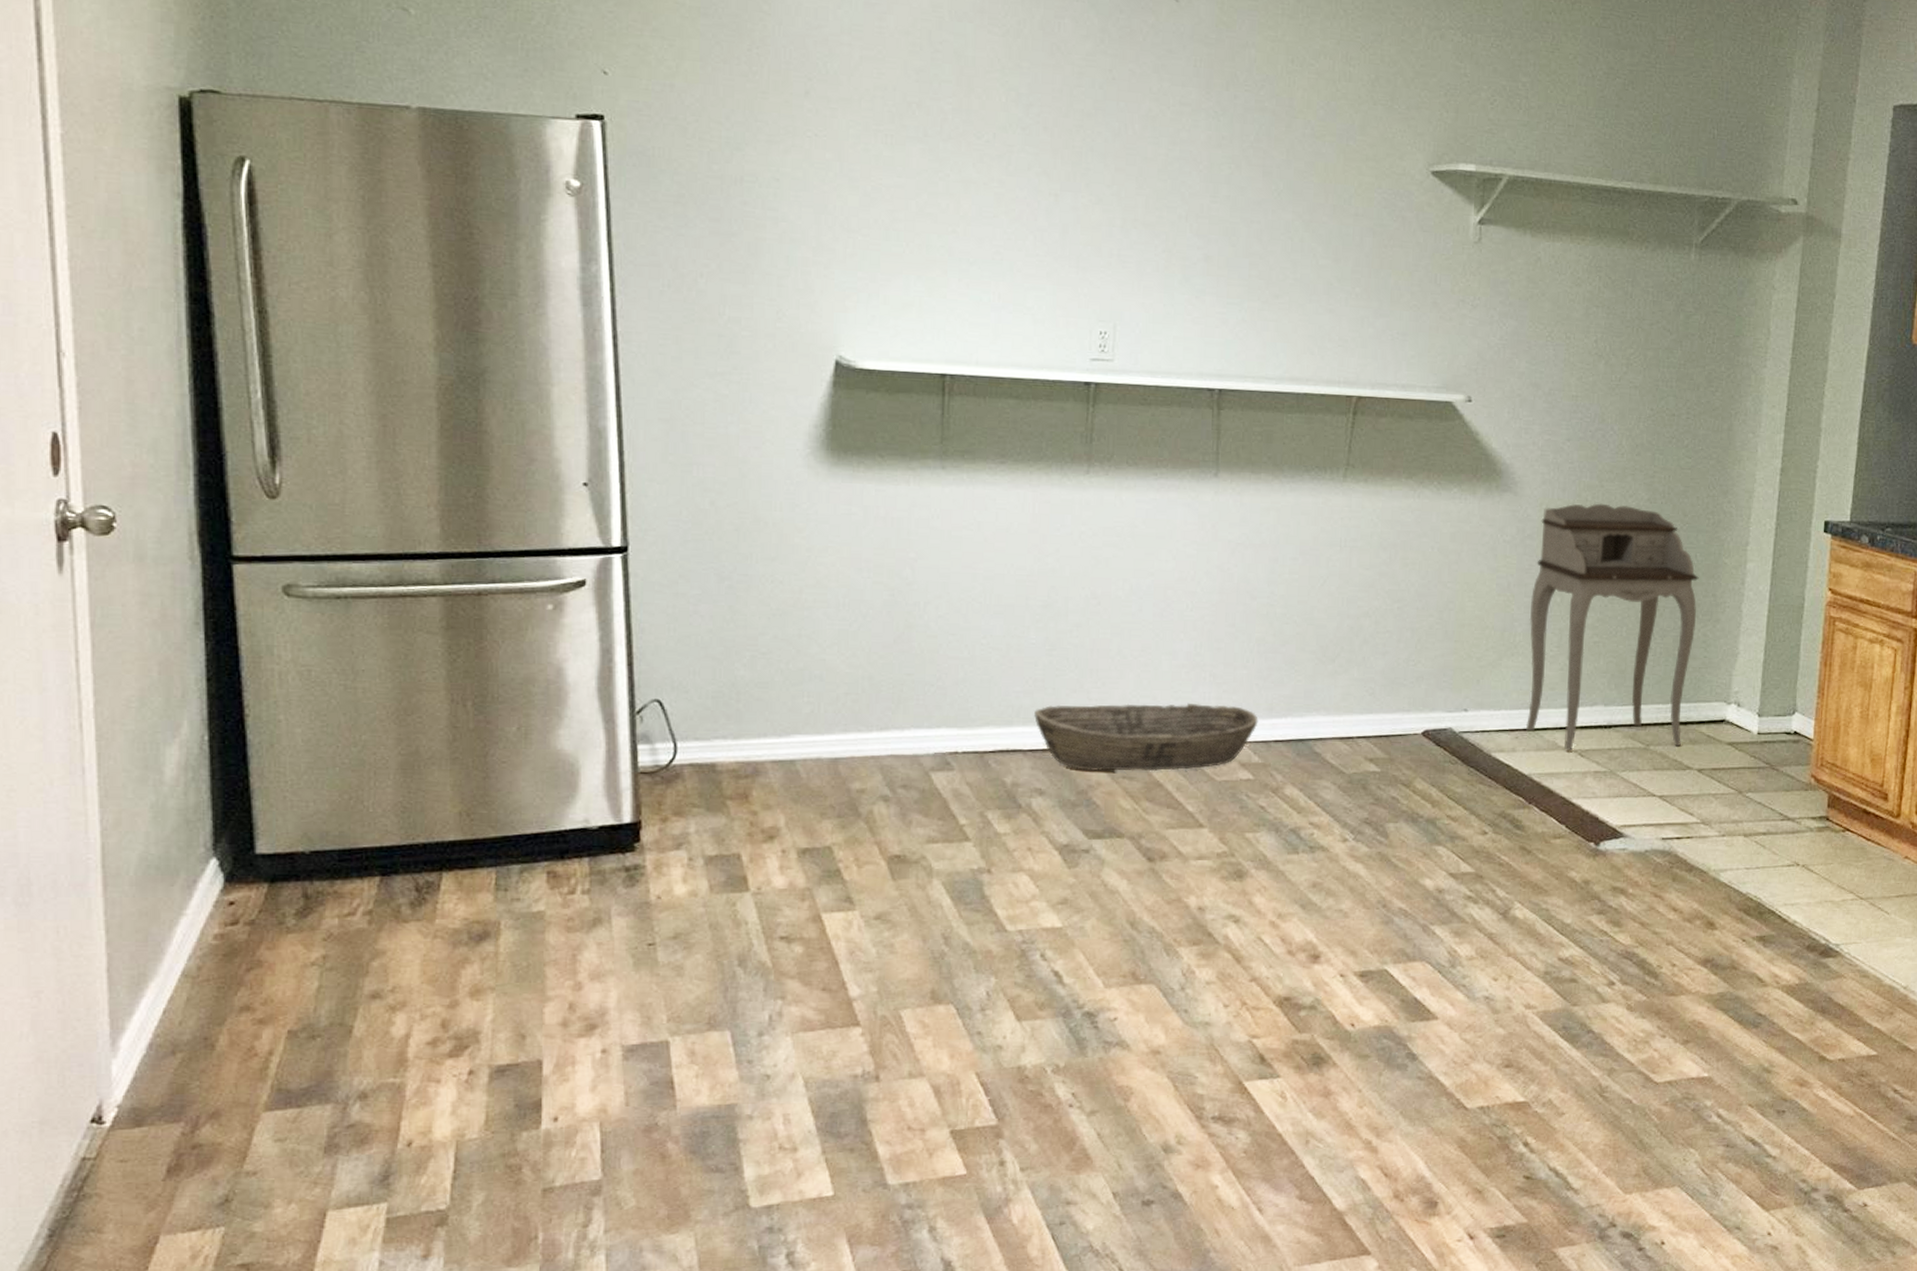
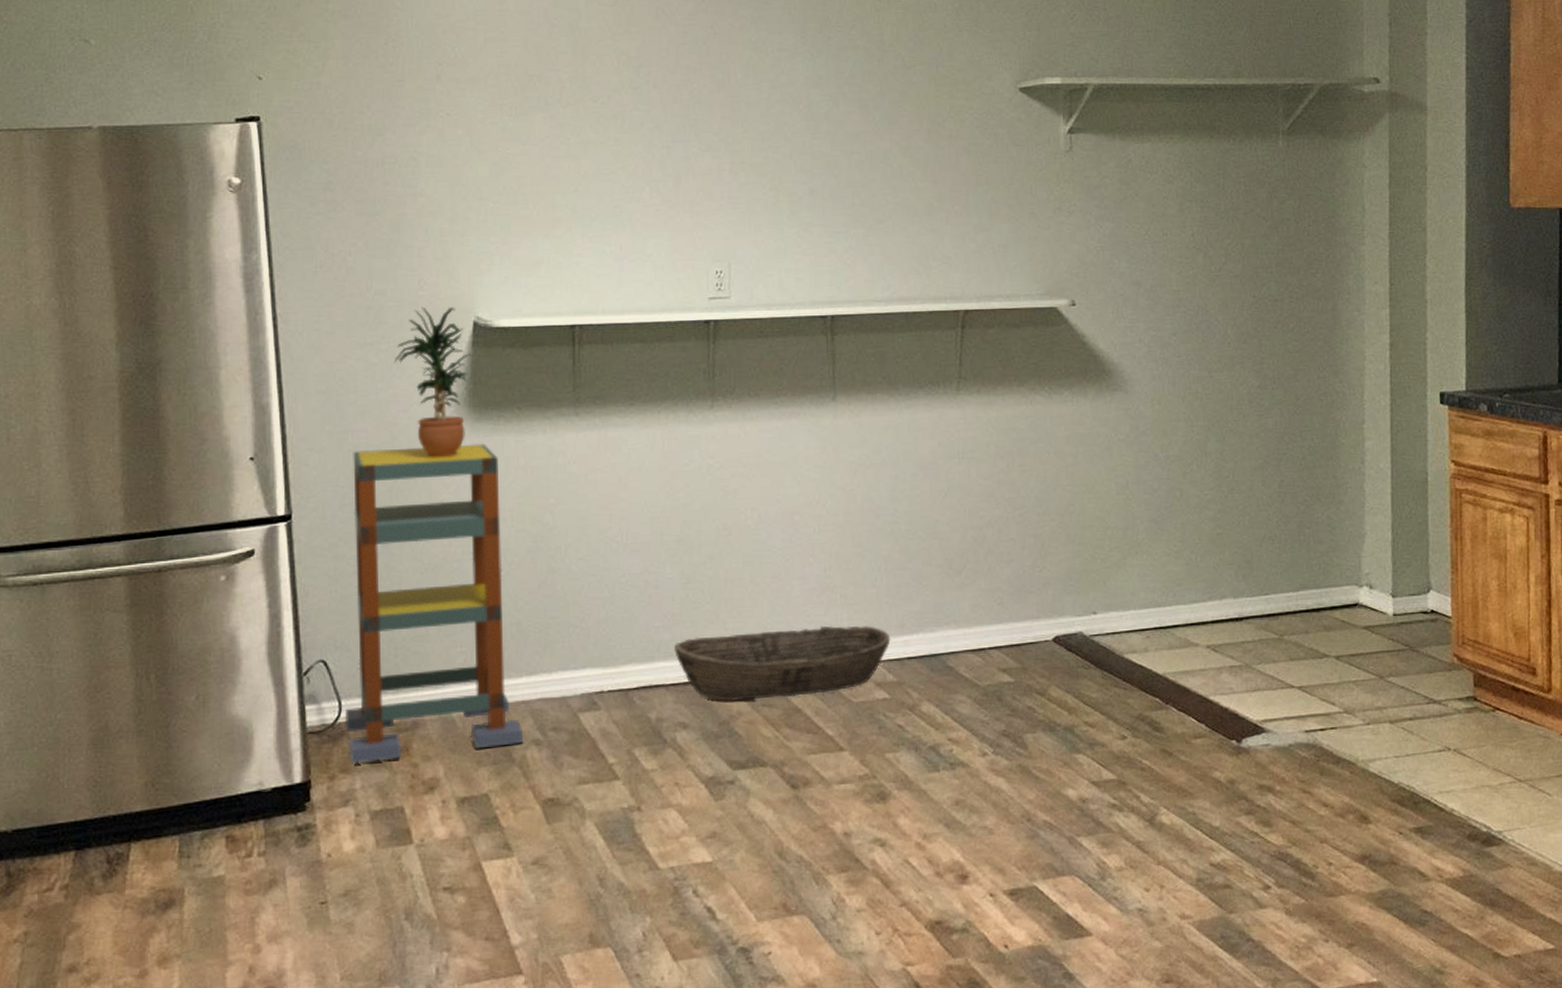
shelving unit: none [680,485,872,807] -> present [344,444,524,764]
potted plant: none [746,340,831,501] -> present [394,307,470,458]
desk: present [1526,503,1699,751] -> none [1150,394,1319,648]

